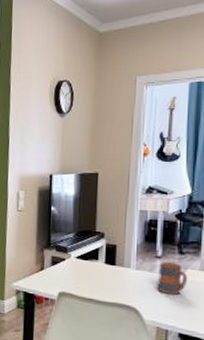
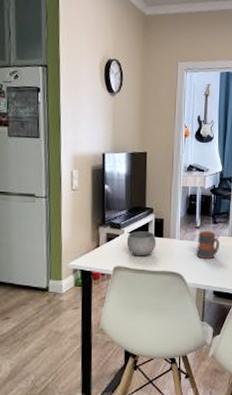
bowl: none [73,256,107,284] -> present [126,231,156,257]

